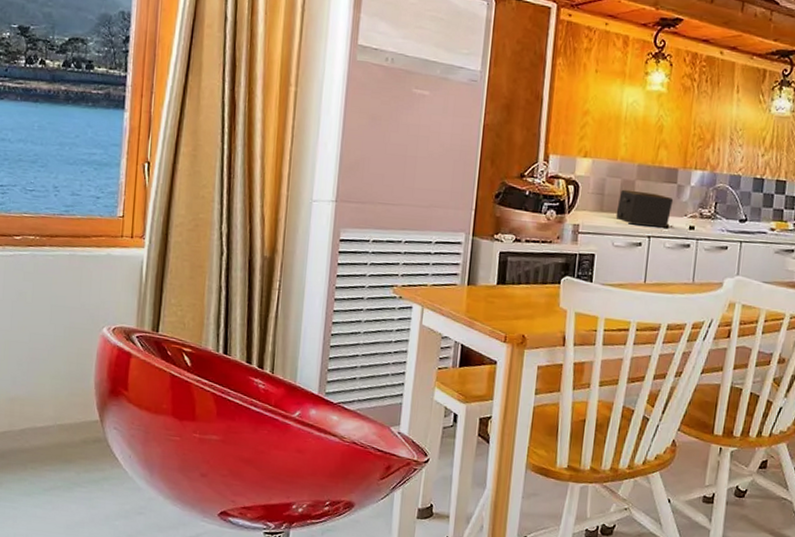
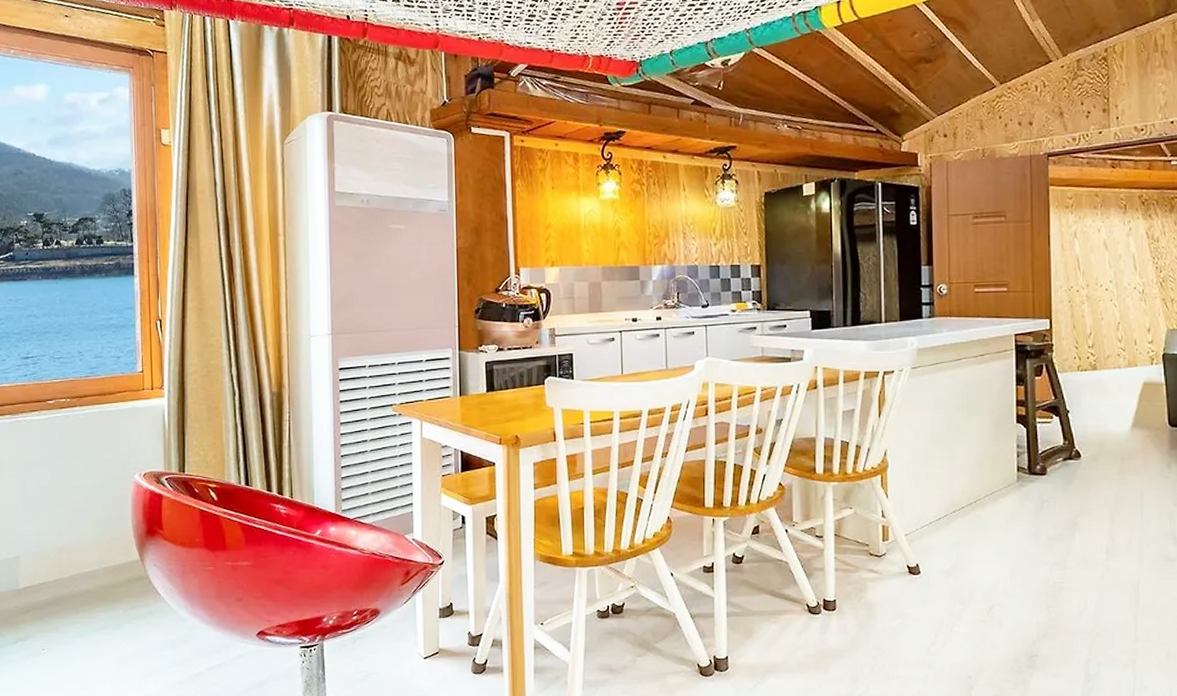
toaster: present [615,189,674,228] -> none [587,291,639,322]

